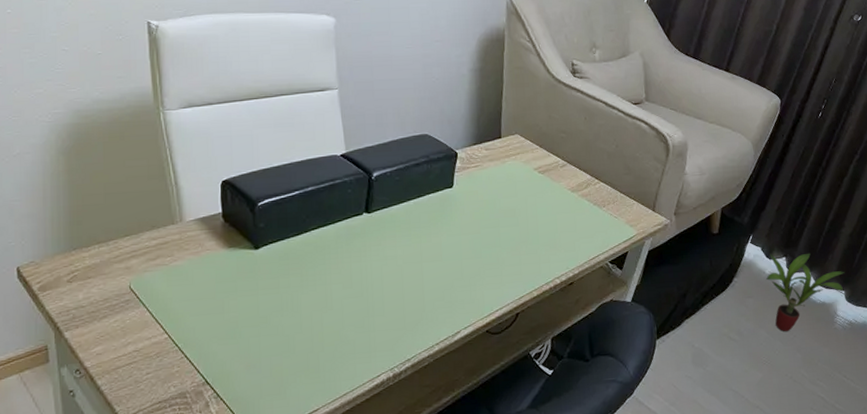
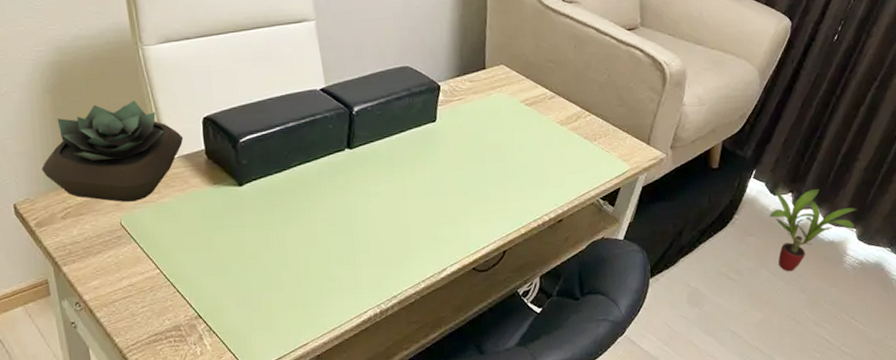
succulent plant: none [50,163,201,265] -> present [41,100,184,202]

